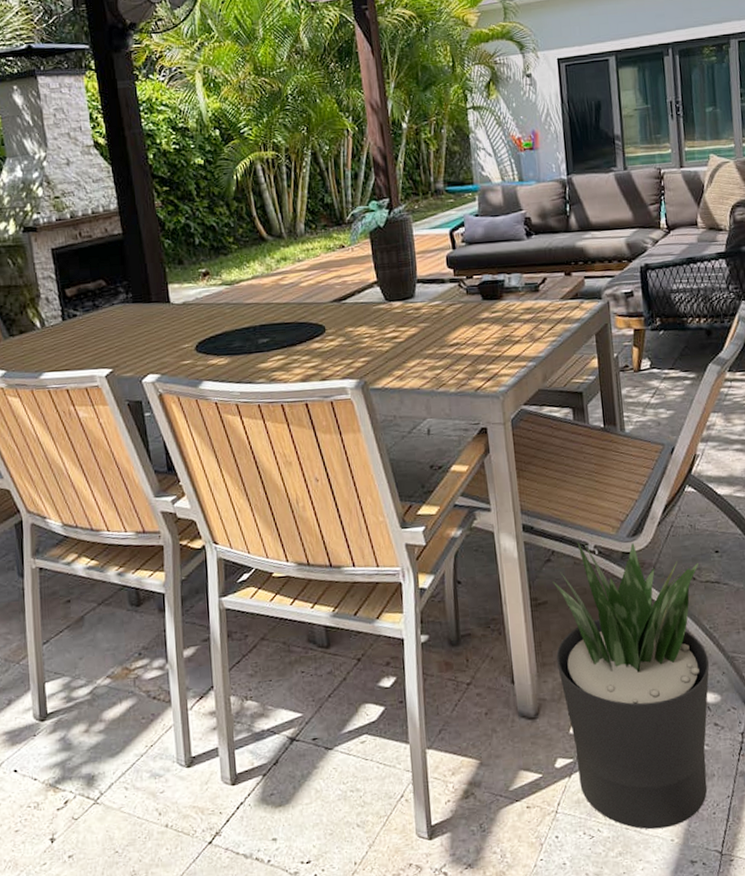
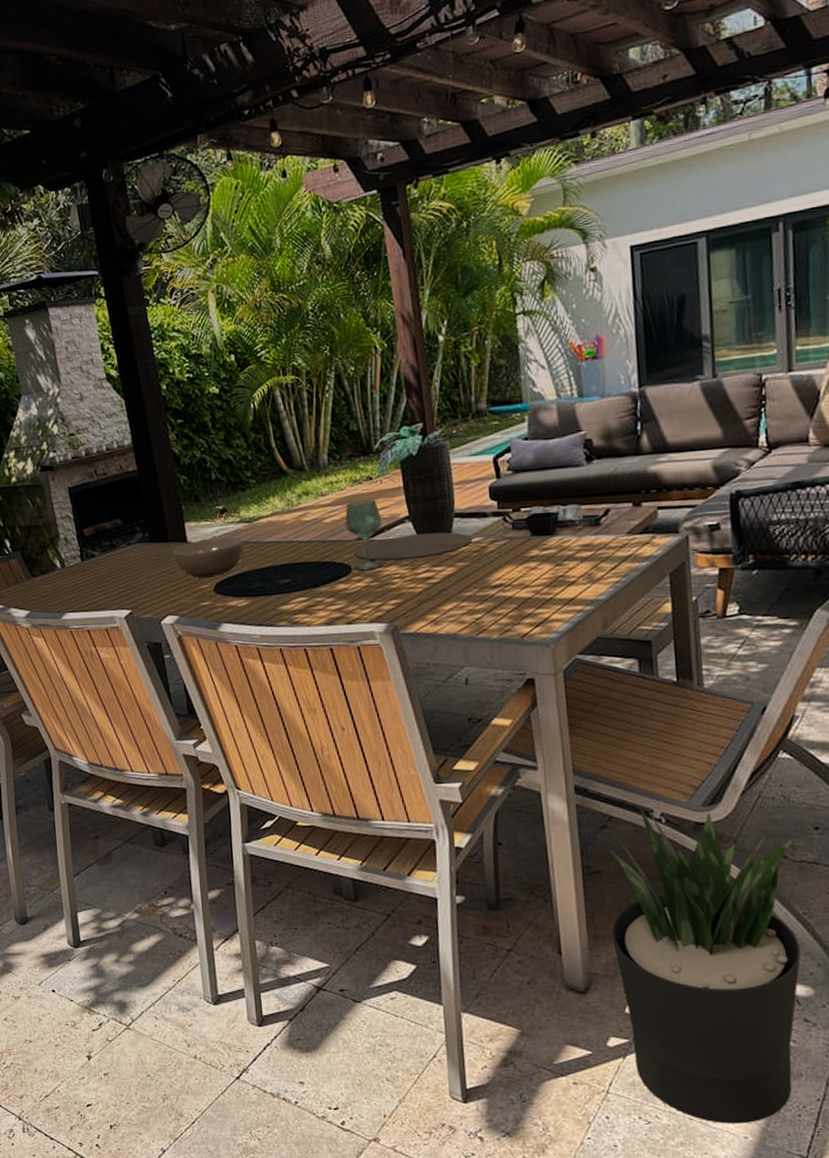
bowl: none [156,298,225,337] -> present [173,537,244,577]
wine glass: none [319,266,355,331] -> present [344,499,384,571]
placemat: none [328,296,433,322] -> present [354,532,473,561]

